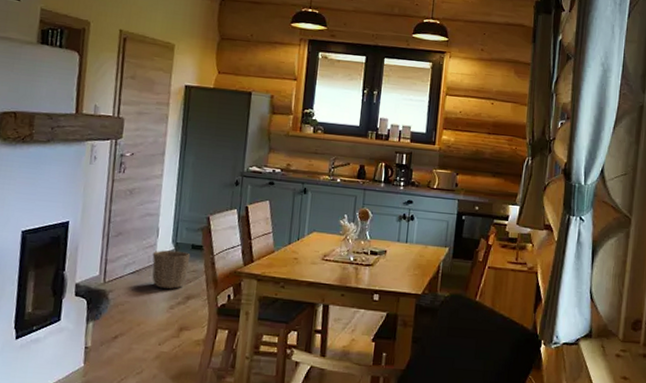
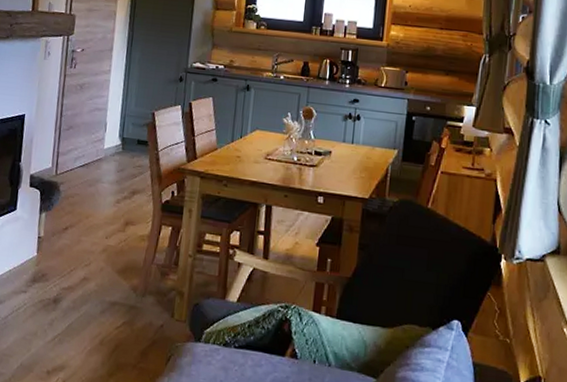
waste basket: present [152,250,191,290] -> none [100,144,136,184]

